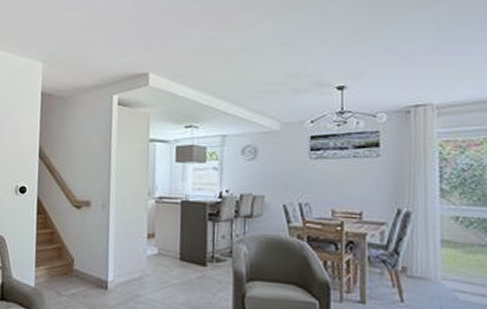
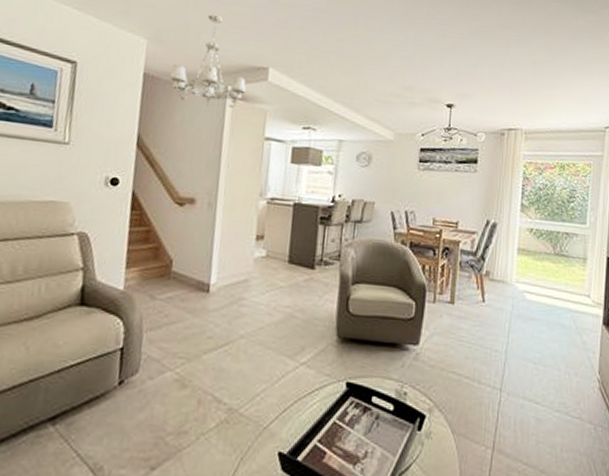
chandelier: none [63,32,130,115] -> present [170,14,247,108]

